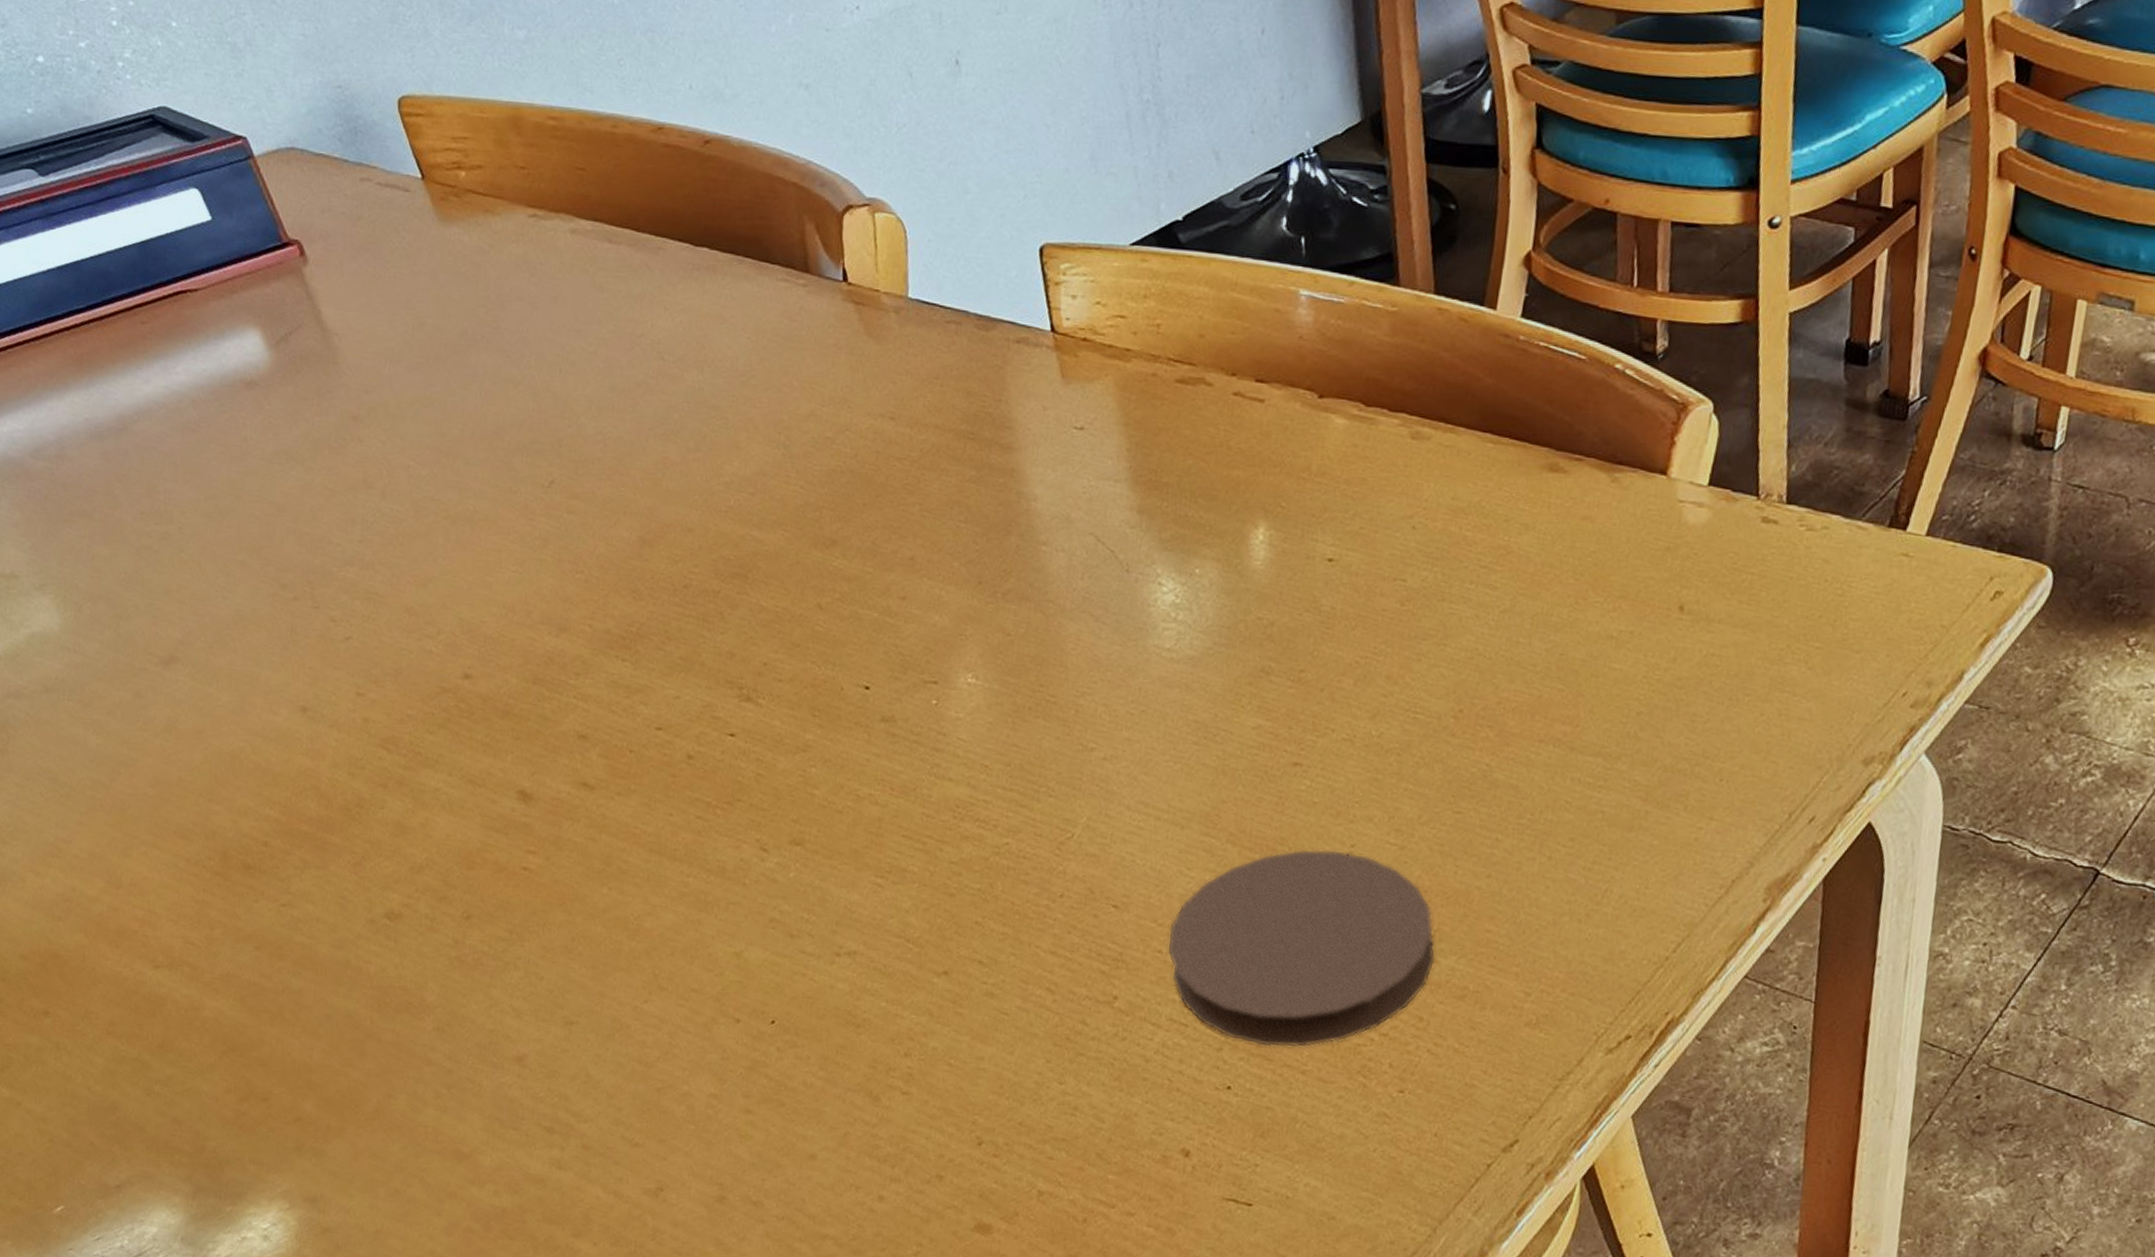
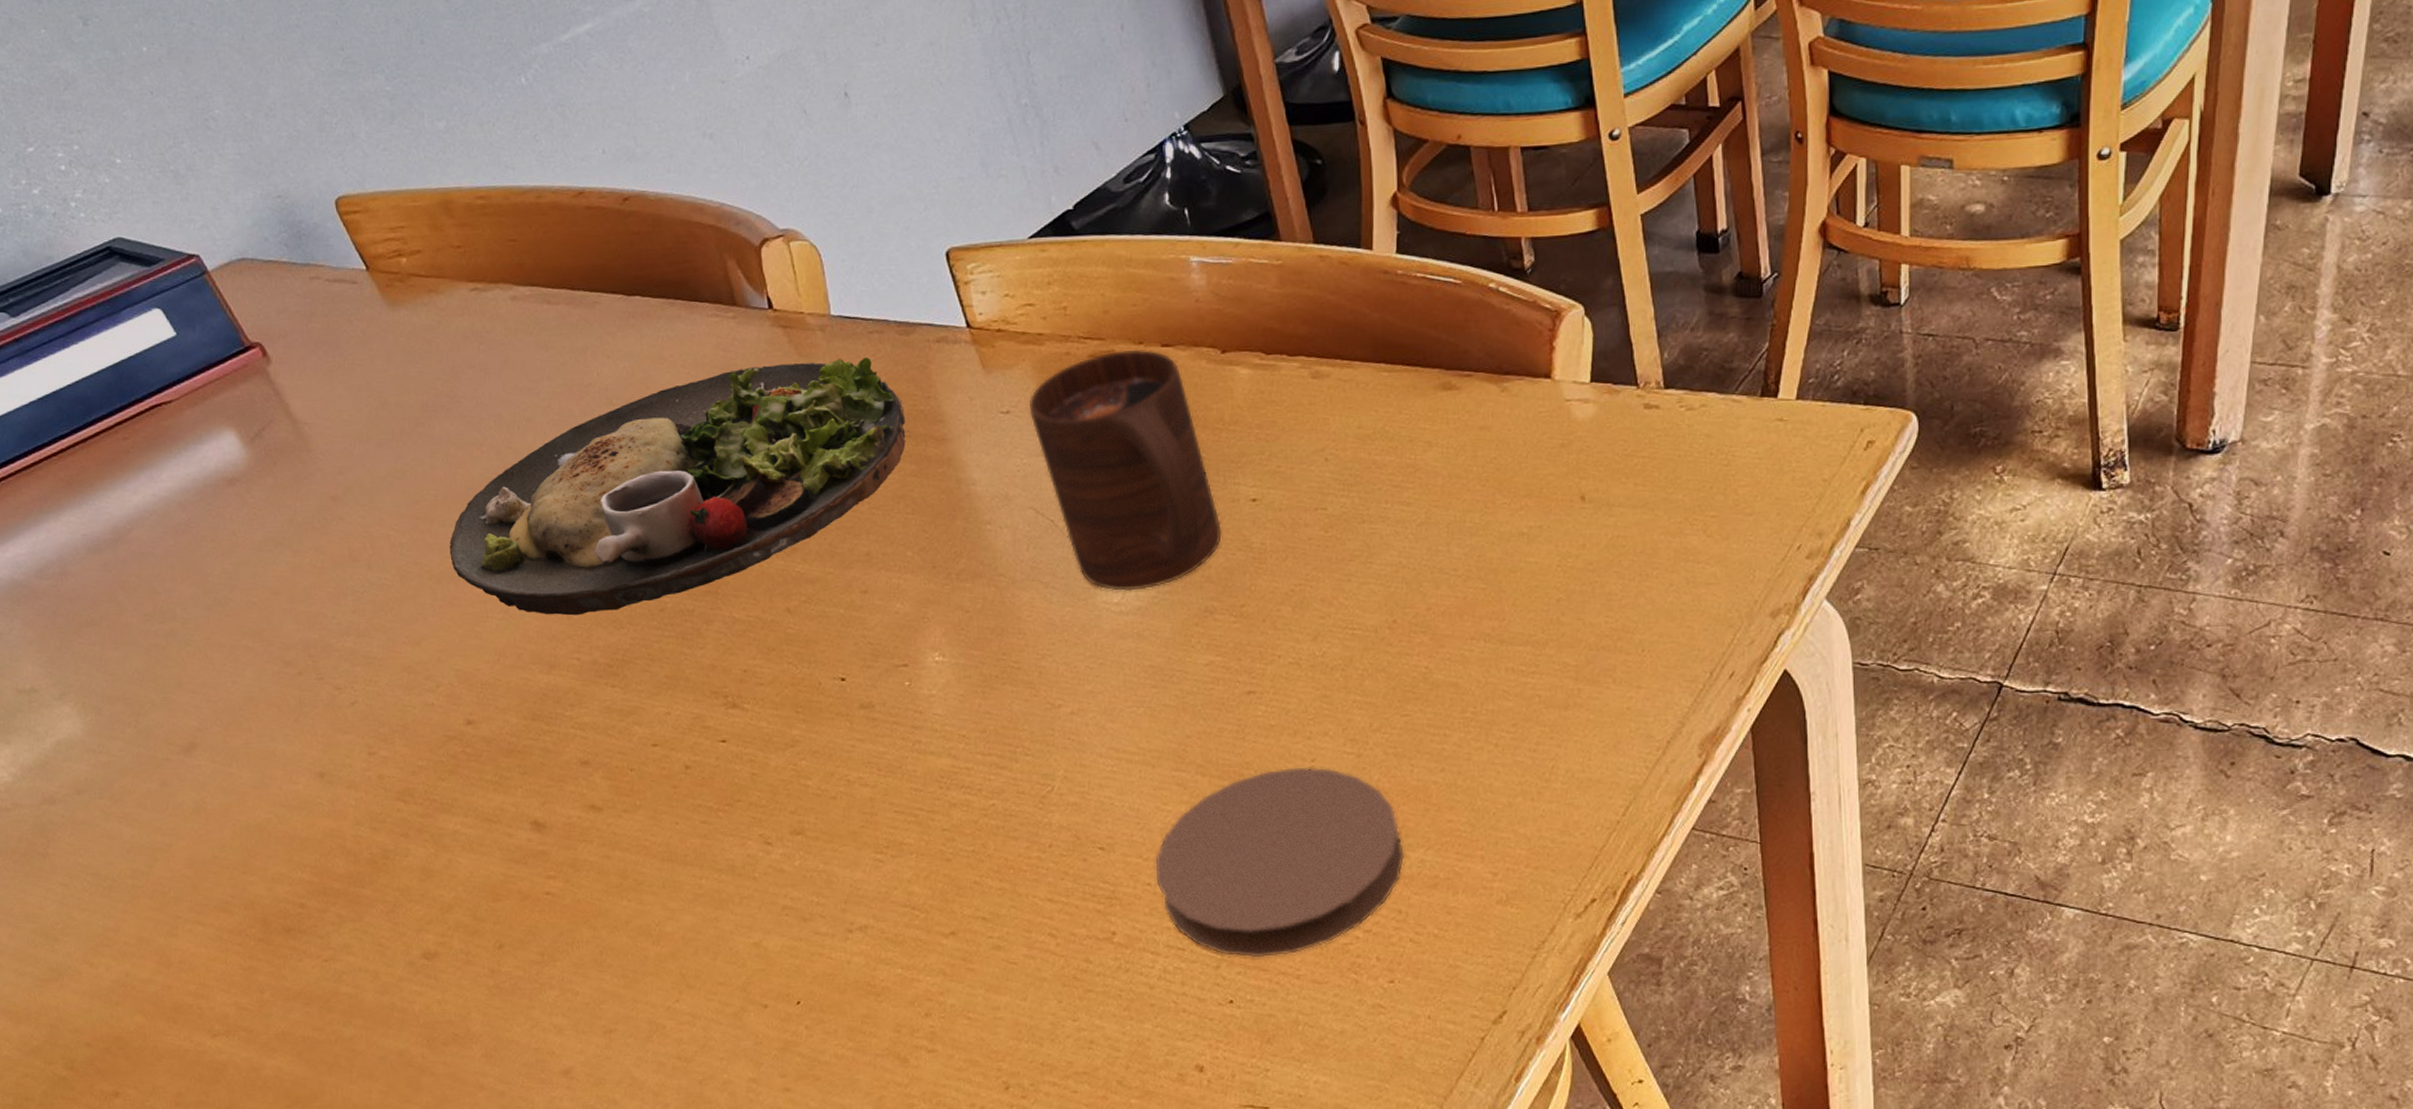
dinner plate: none [470,341,972,580] -> present [449,357,906,616]
cup: none [1105,379,1292,639] -> present [1028,349,1222,591]

